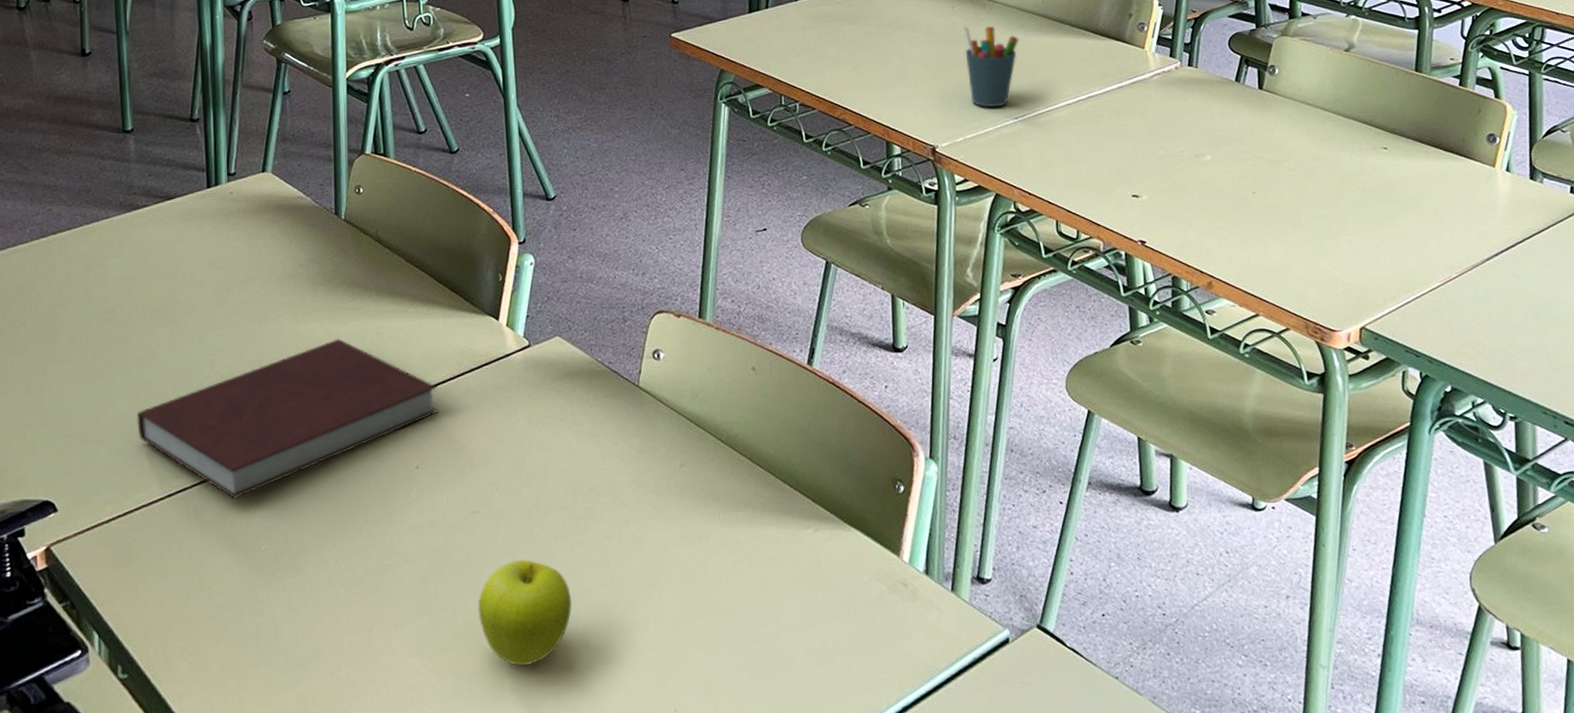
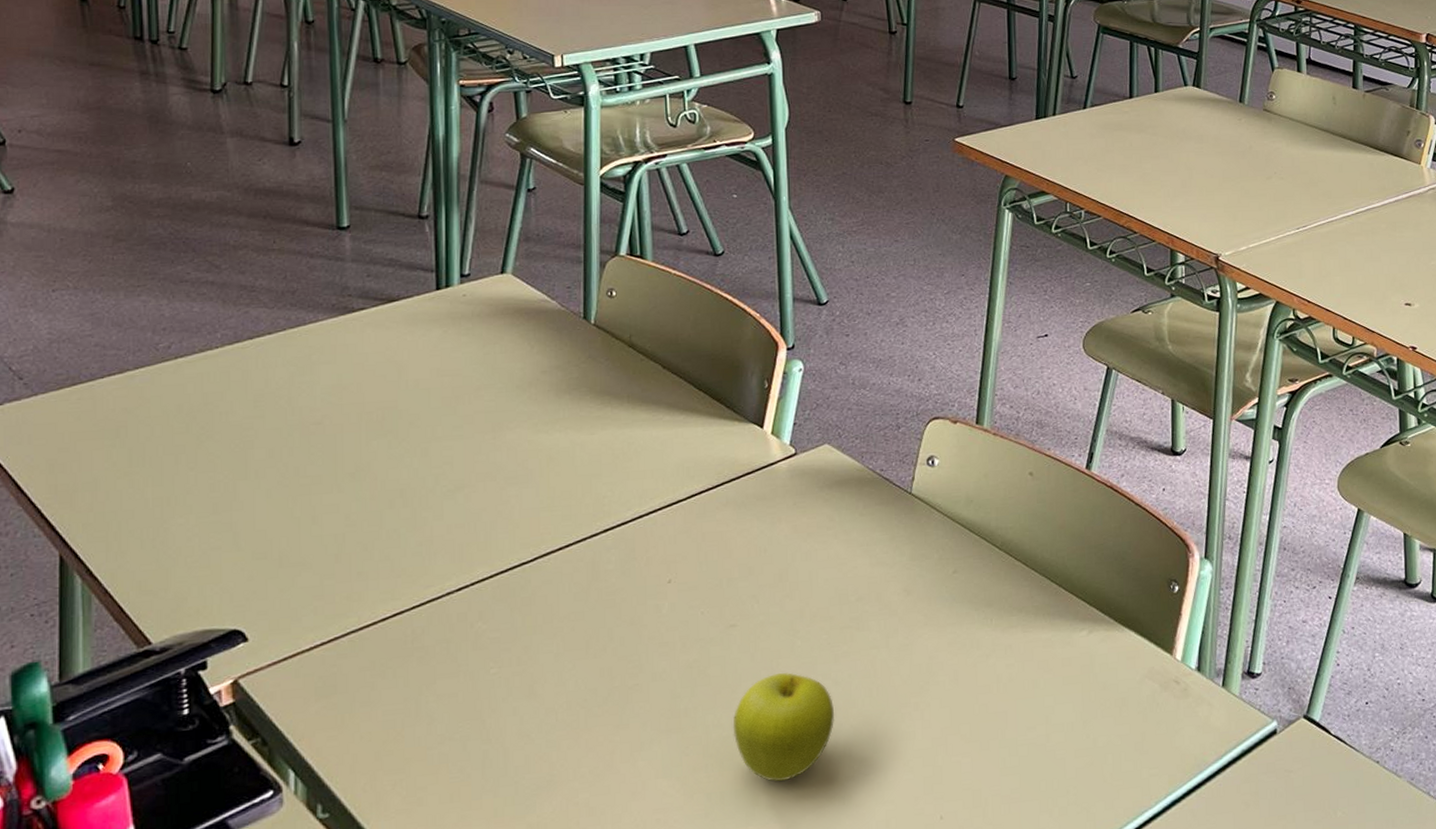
notebook: present [137,338,439,499] -> none [347,449,695,621]
pen holder: present [963,25,1019,108] -> none [1249,137,1303,218]

